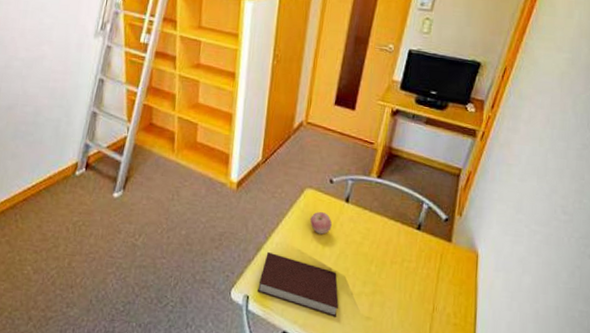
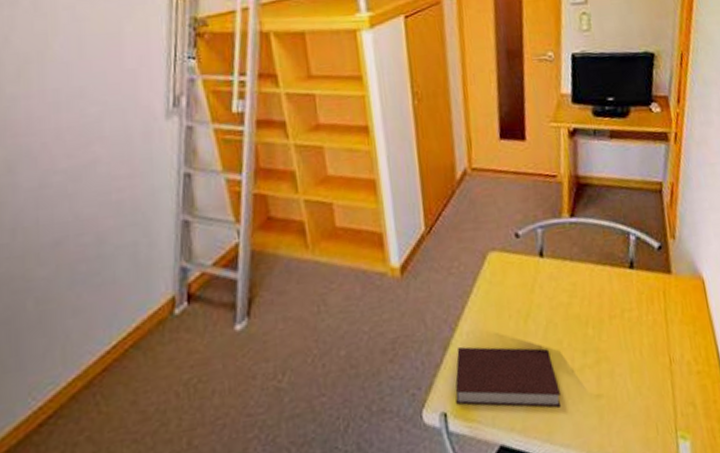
apple: present [310,212,332,235] -> none [502,277,530,307]

